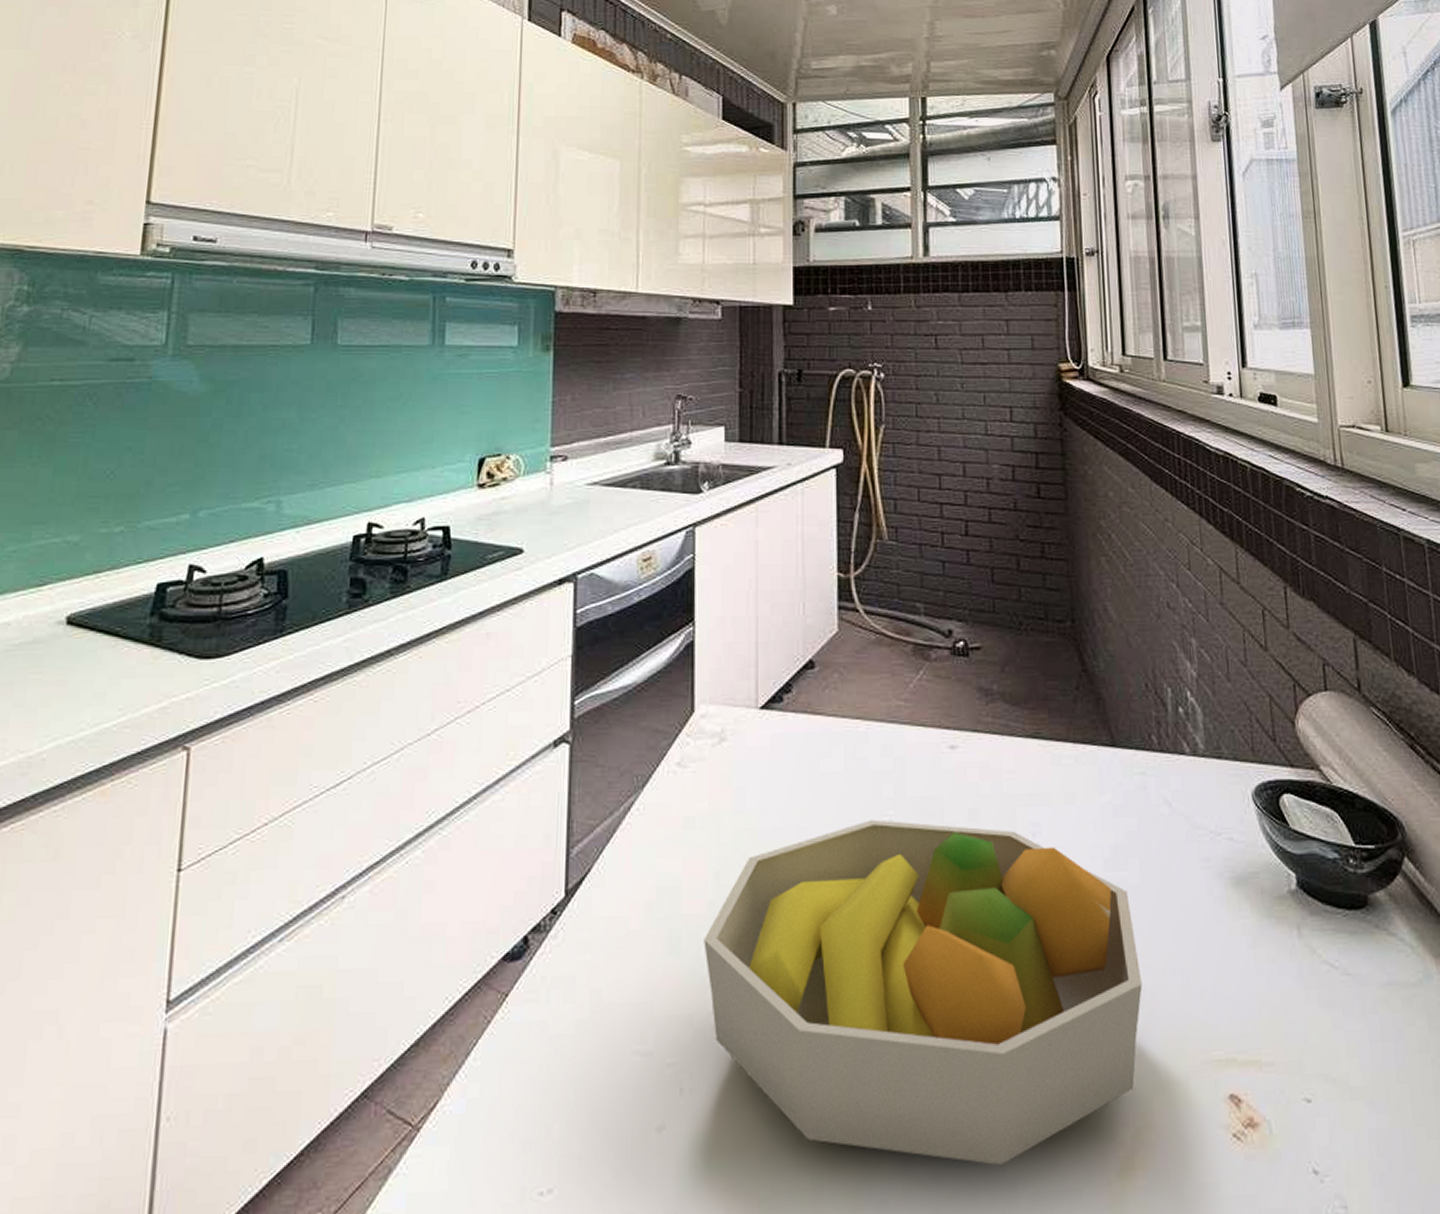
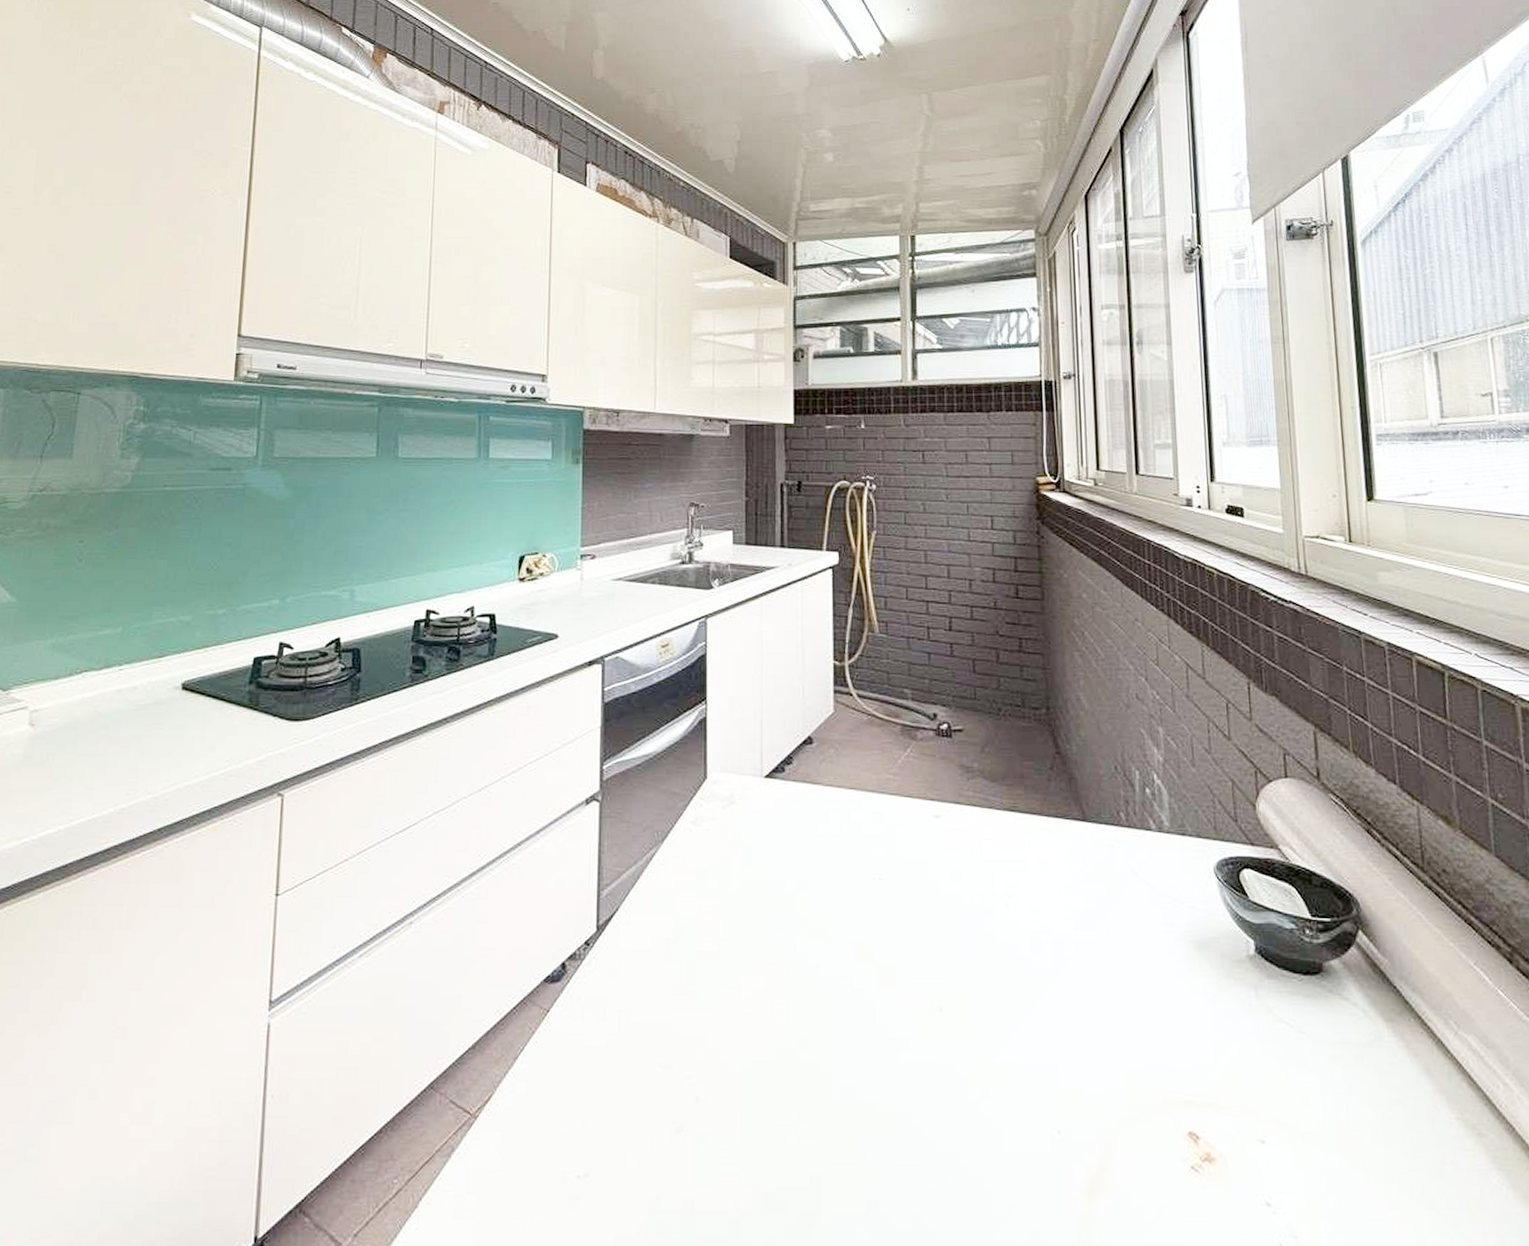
fruit bowl: present [704,819,1142,1166] -> none [716,877,1109,1180]

